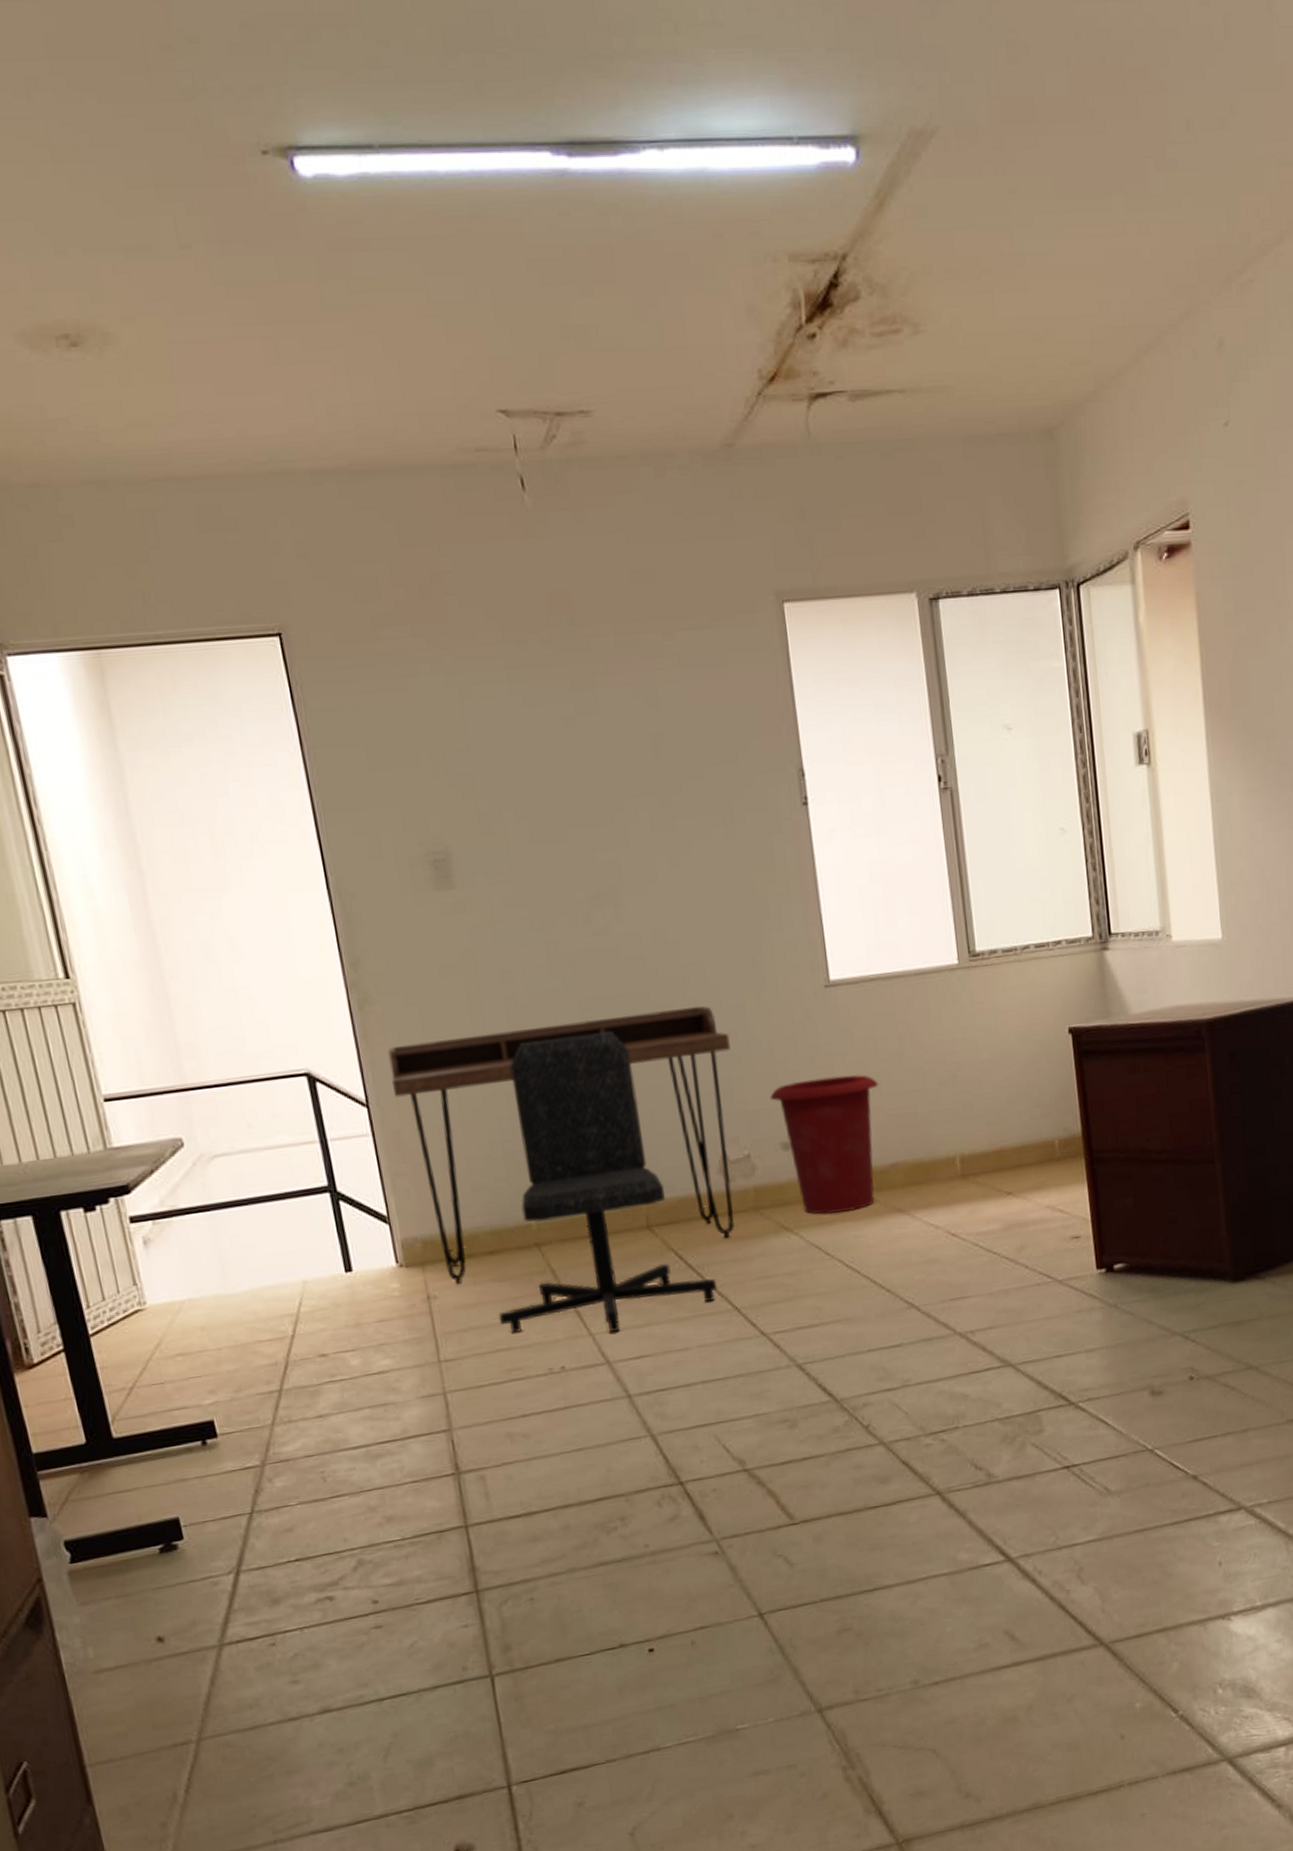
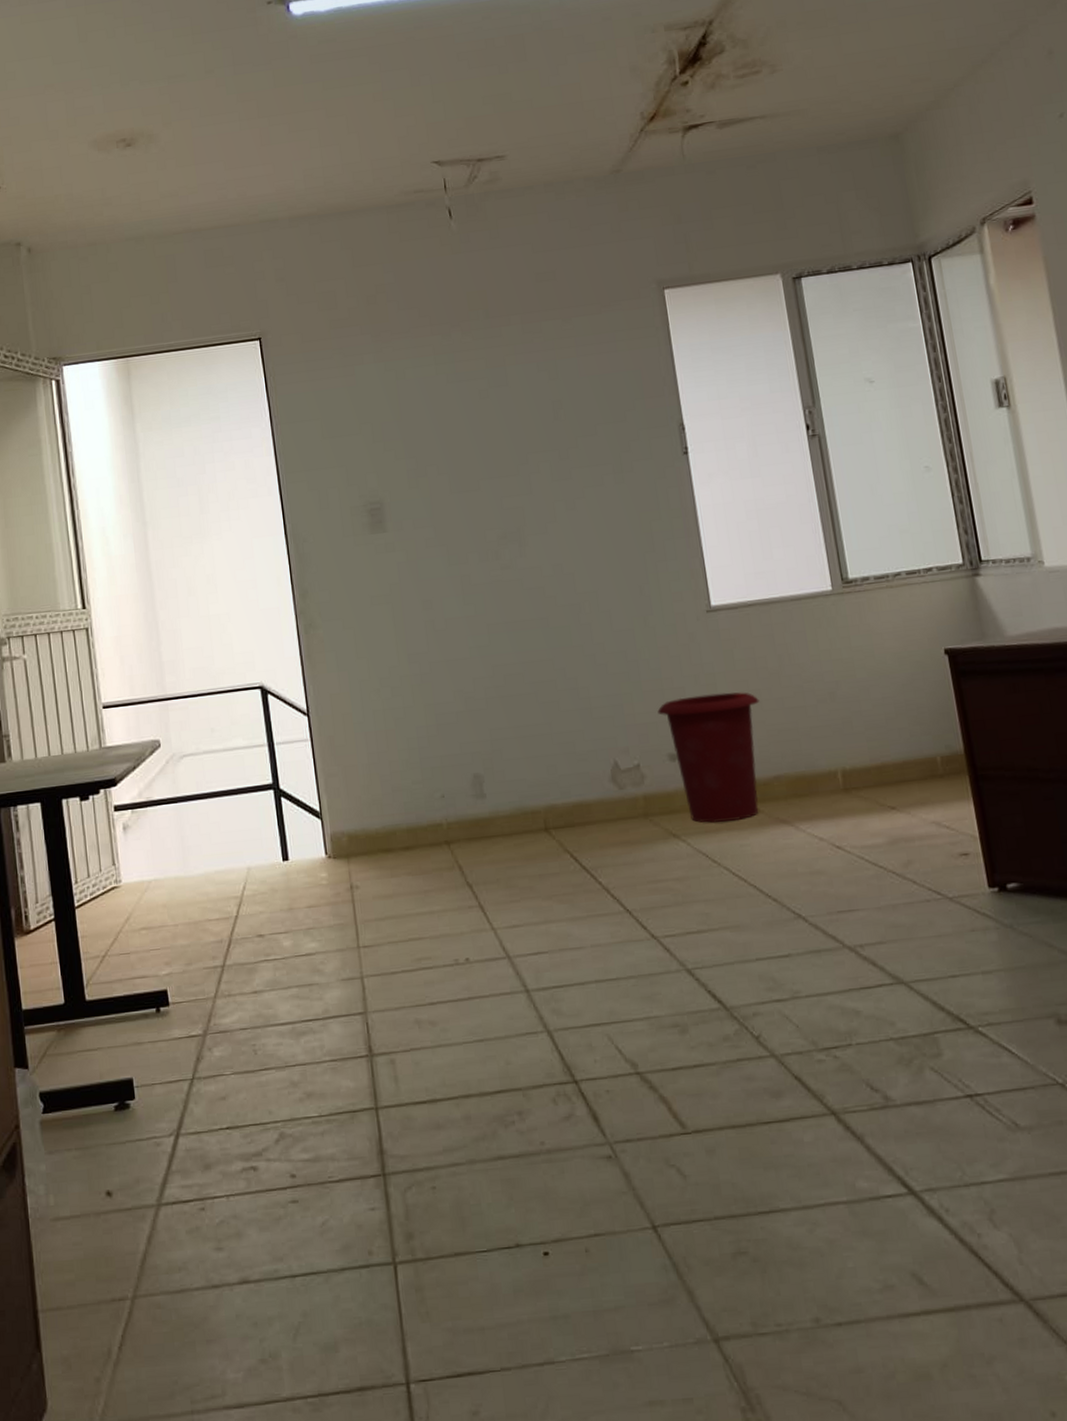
desk: present [387,1005,734,1284] -> none [326,628,625,876]
chair: present [498,1032,718,1333] -> none [411,652,610,928]

